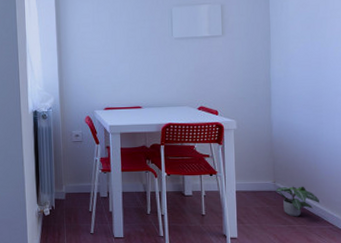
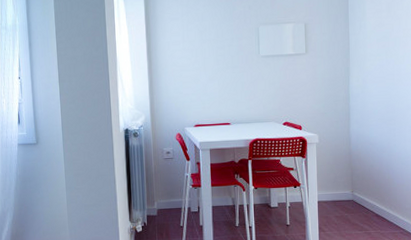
potted plant: present [274,186,319,217] -> none [352,194,392,224]

